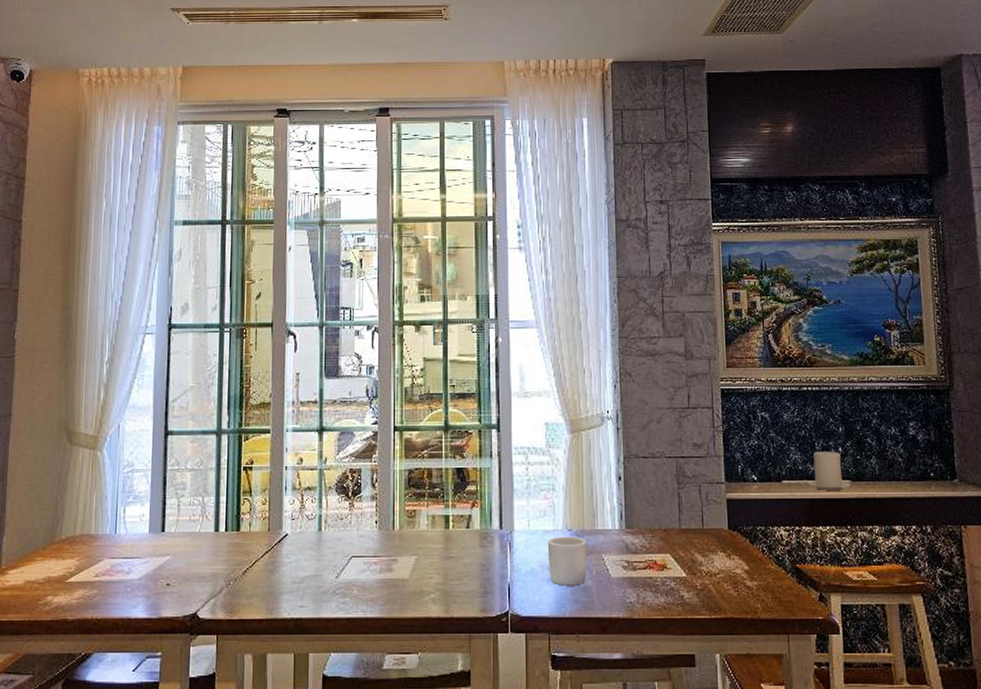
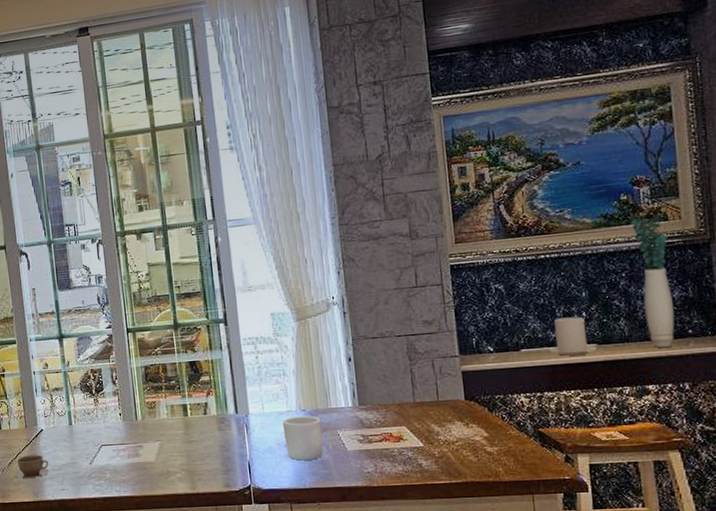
teacup: none [248,563,290,591] -> present [14,455,50,478]
vase: none [882,355,919,490] -> present [630,213,675,349]

